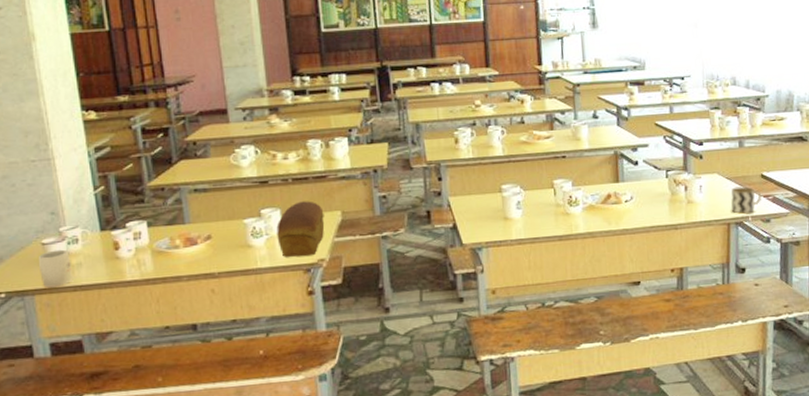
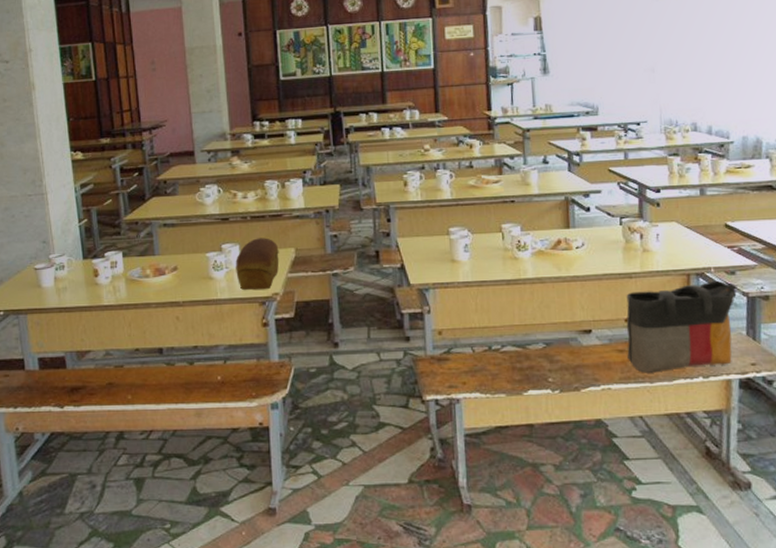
mug: present [38,249,74,288] -> none [31,274,60,309]
tote bag: none [672,228,772,321] -> present [626,280,737,373]
cup: present [730,186,761,215] -> none [690,236,725,266]

